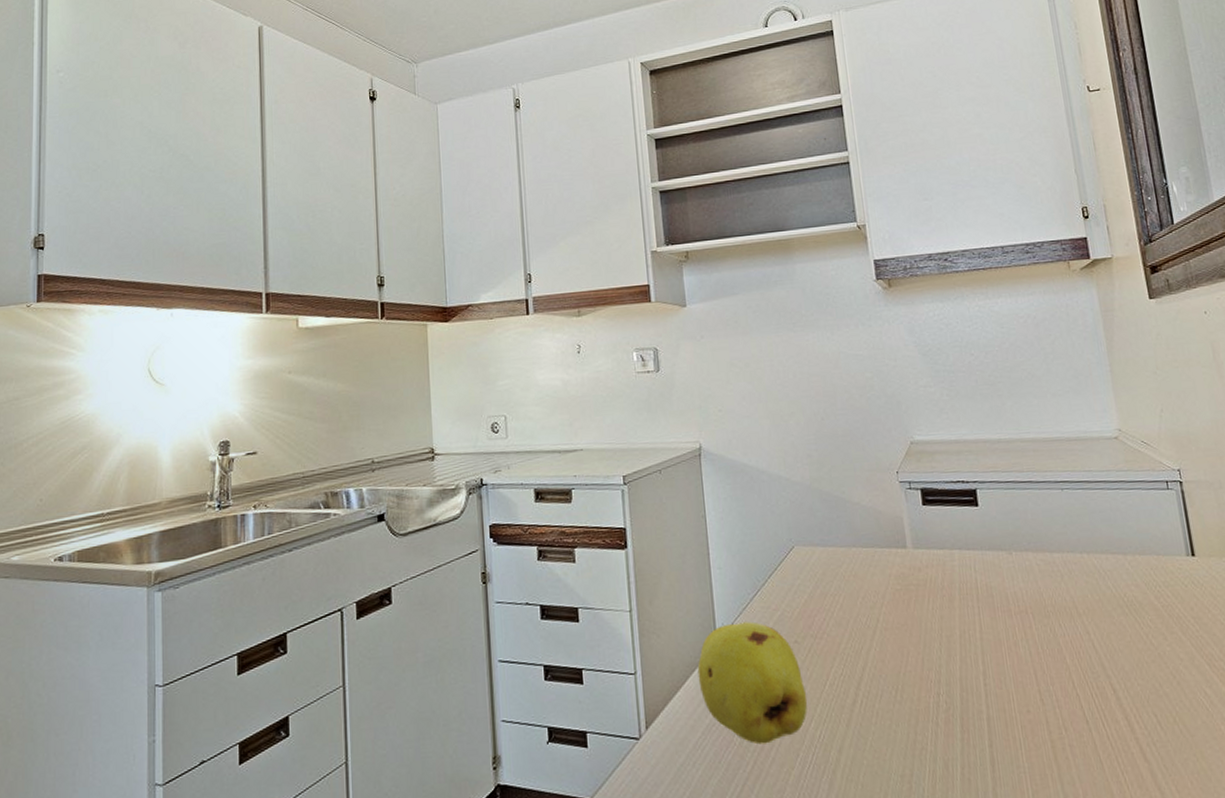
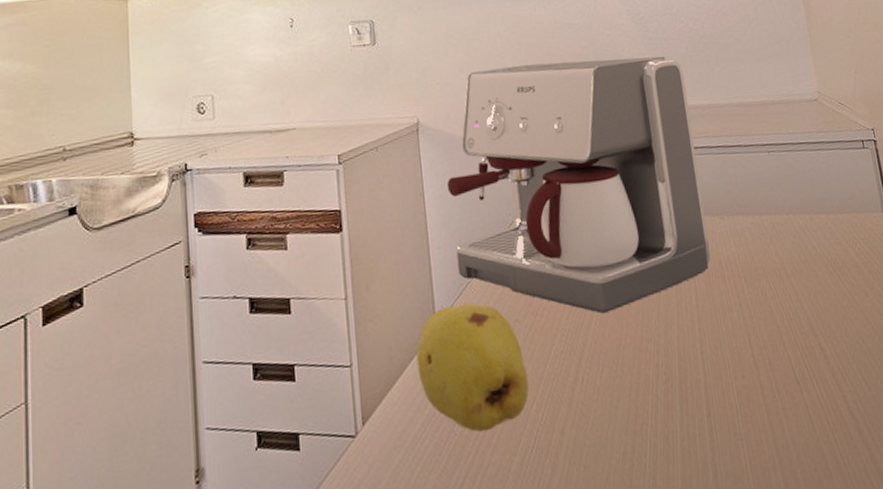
coffee maker: none [728,388,997,640] -> present [446,56,711,313]

